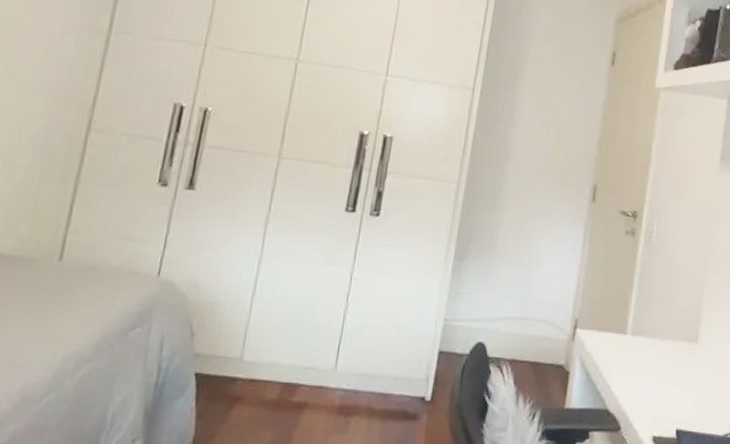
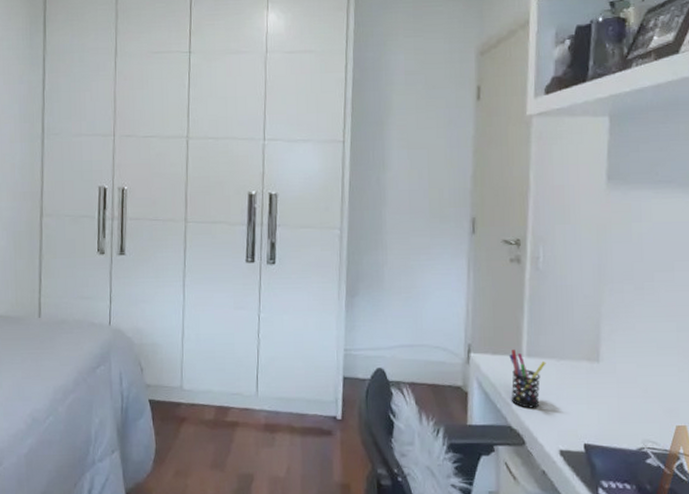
pen holder: none [611,326,649,391] -> present [509,349,546,408]

